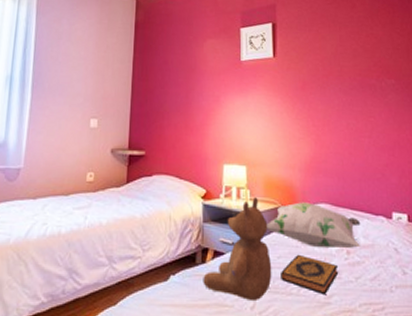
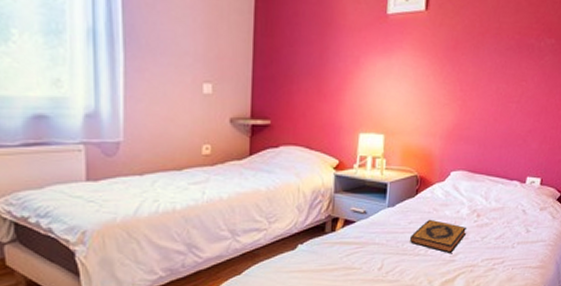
teddy bear: present [203,197,272,300] -> none [331,166,403,262]
decorative pillow: present [266,202,361,248] -> none [400,170,495,212]

